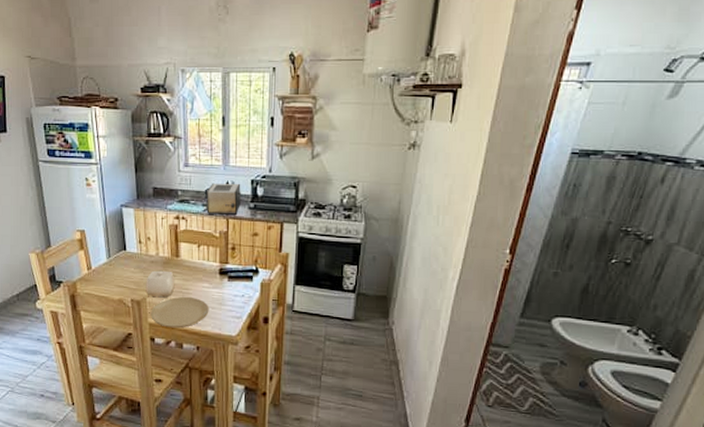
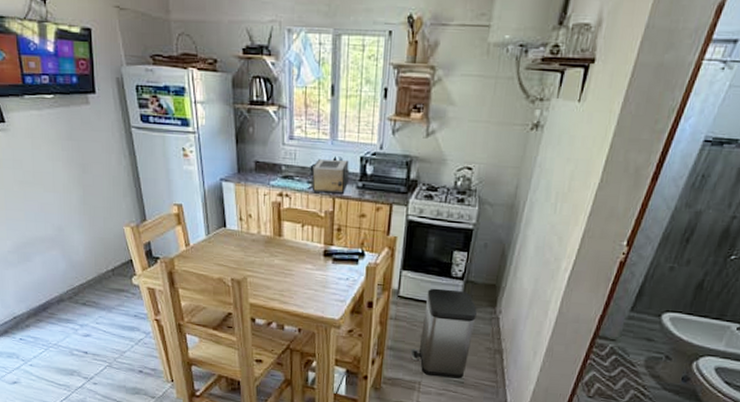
sugar bowl: present [145,270,175,298] -> none [246,249,277,278]
plate: present [150,296,209,328] -> none [251,277,312,310]
pedal bin: none [307,301,371,392] -> present [410,288,478,379]

